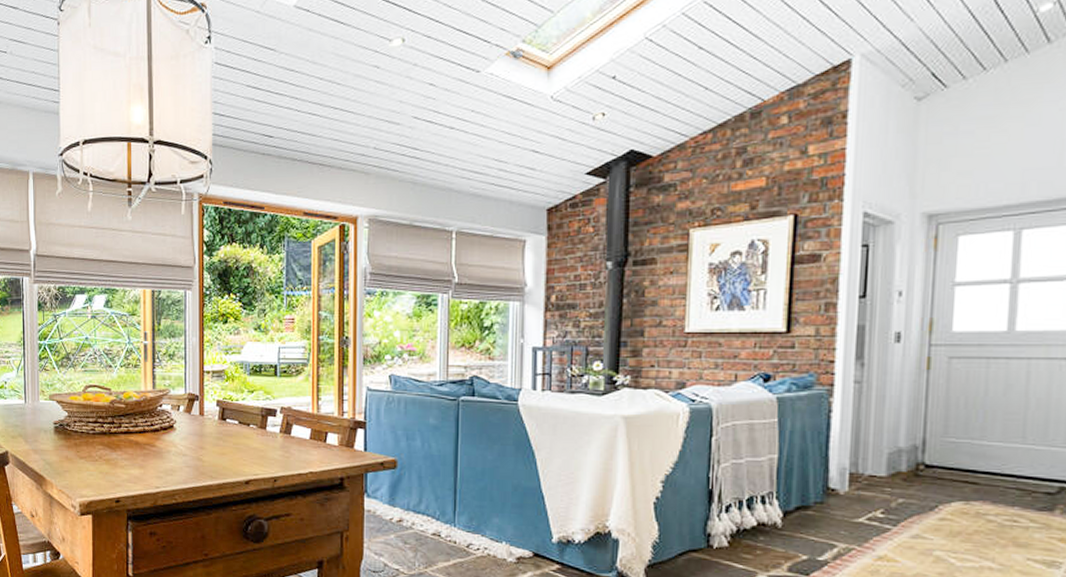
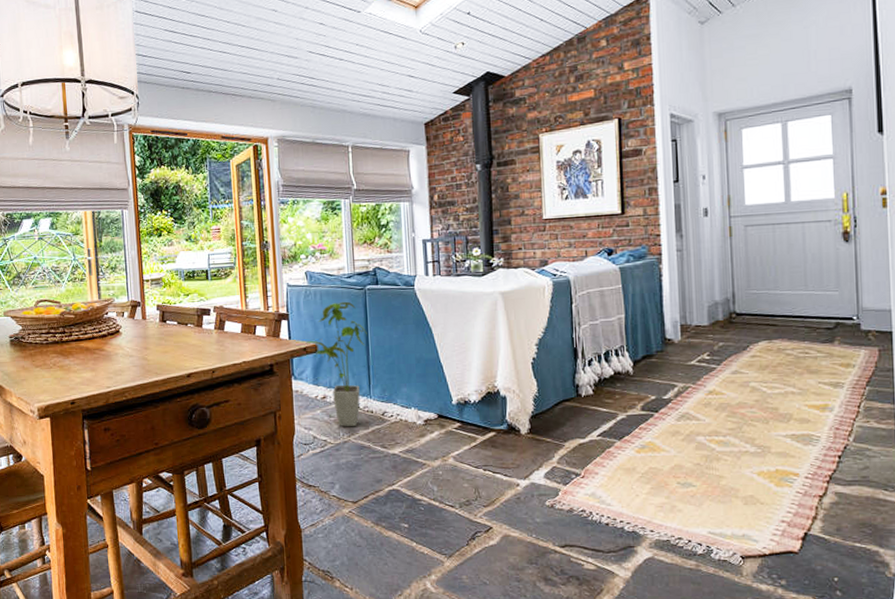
house plant: none [385,412,457,558] -> present [307,301,367,427]

